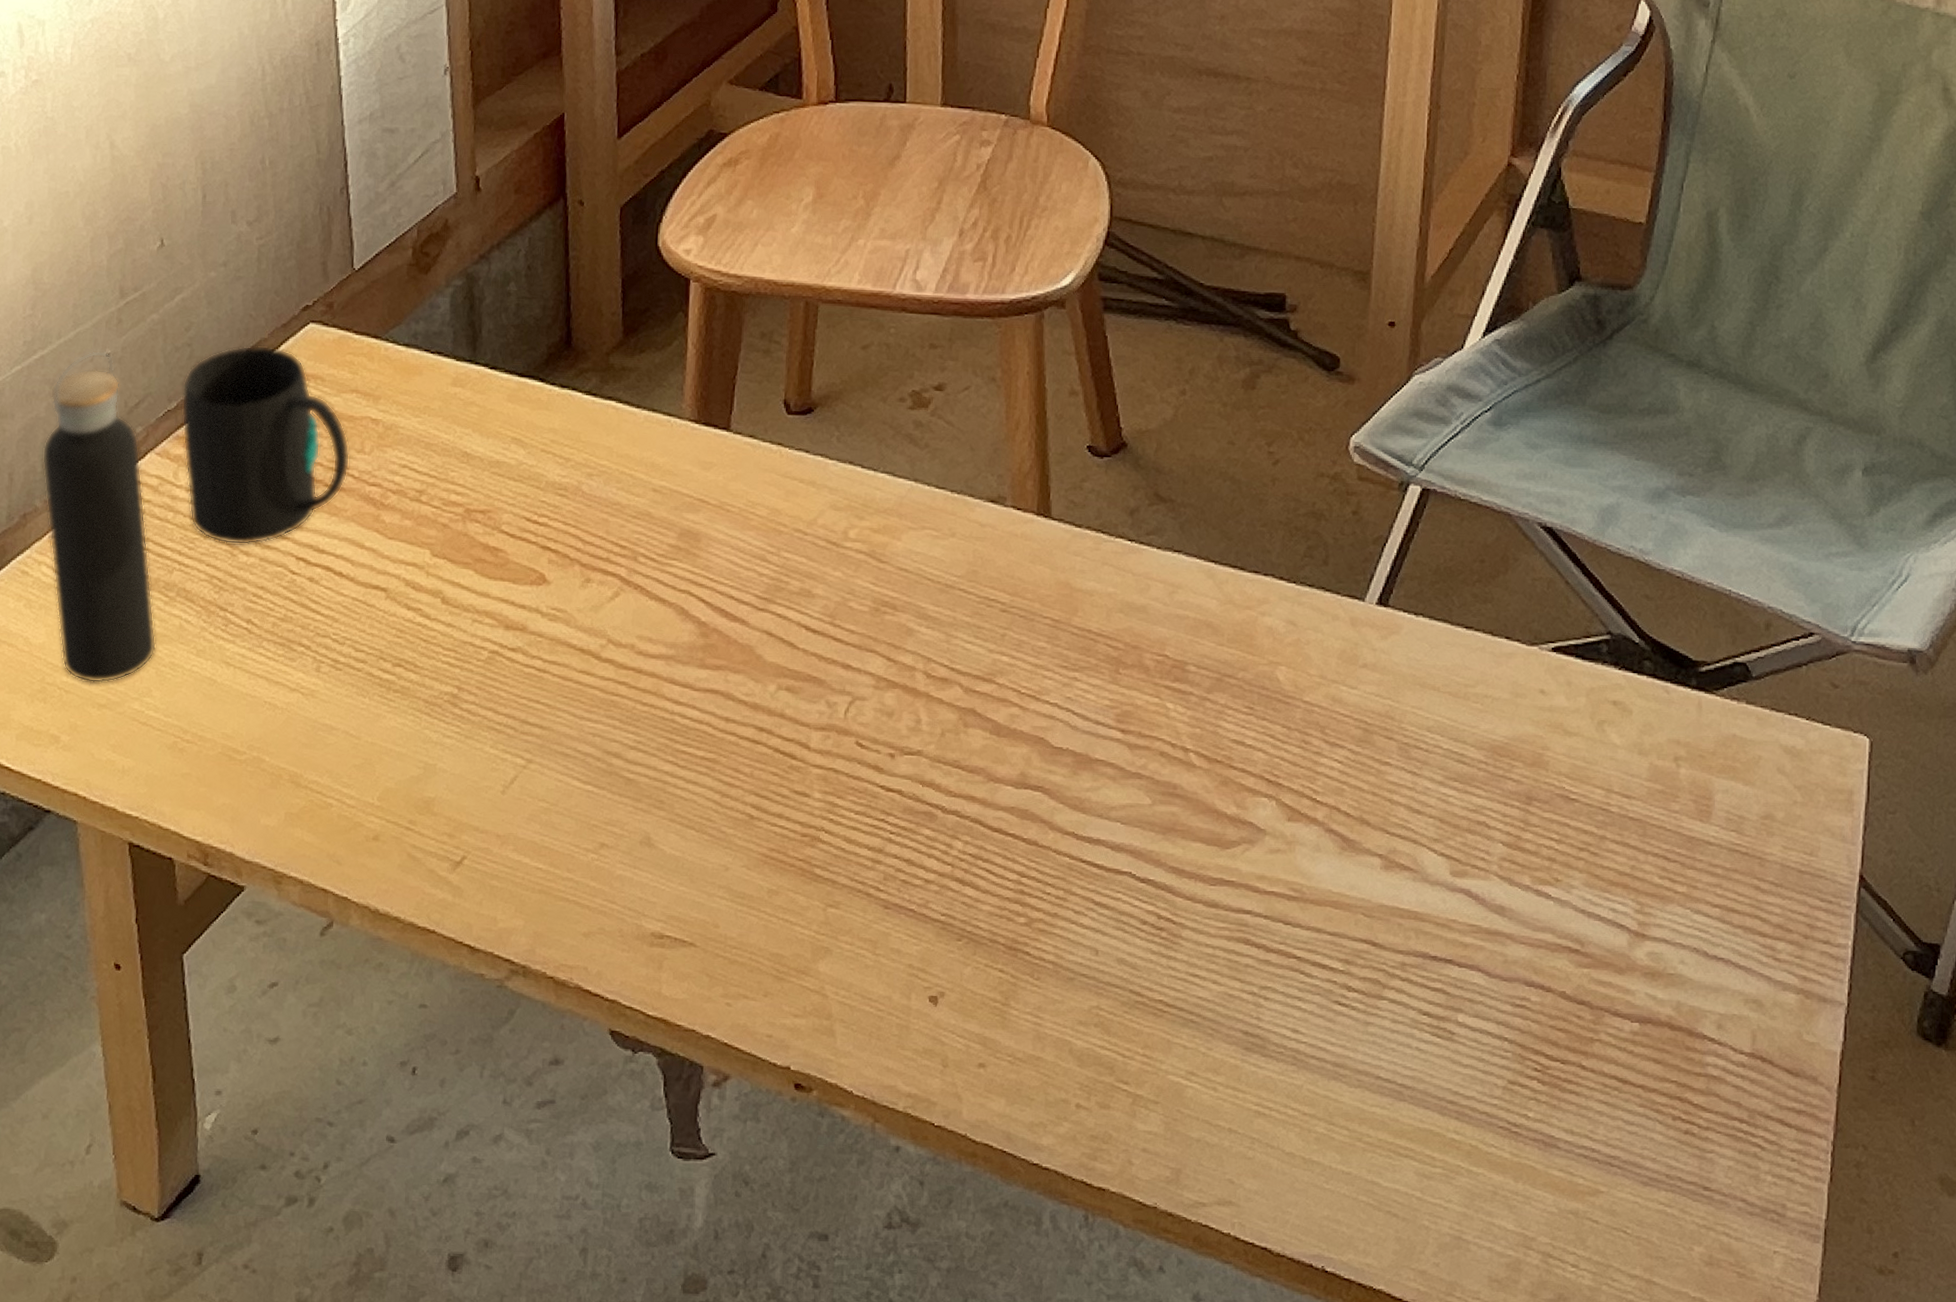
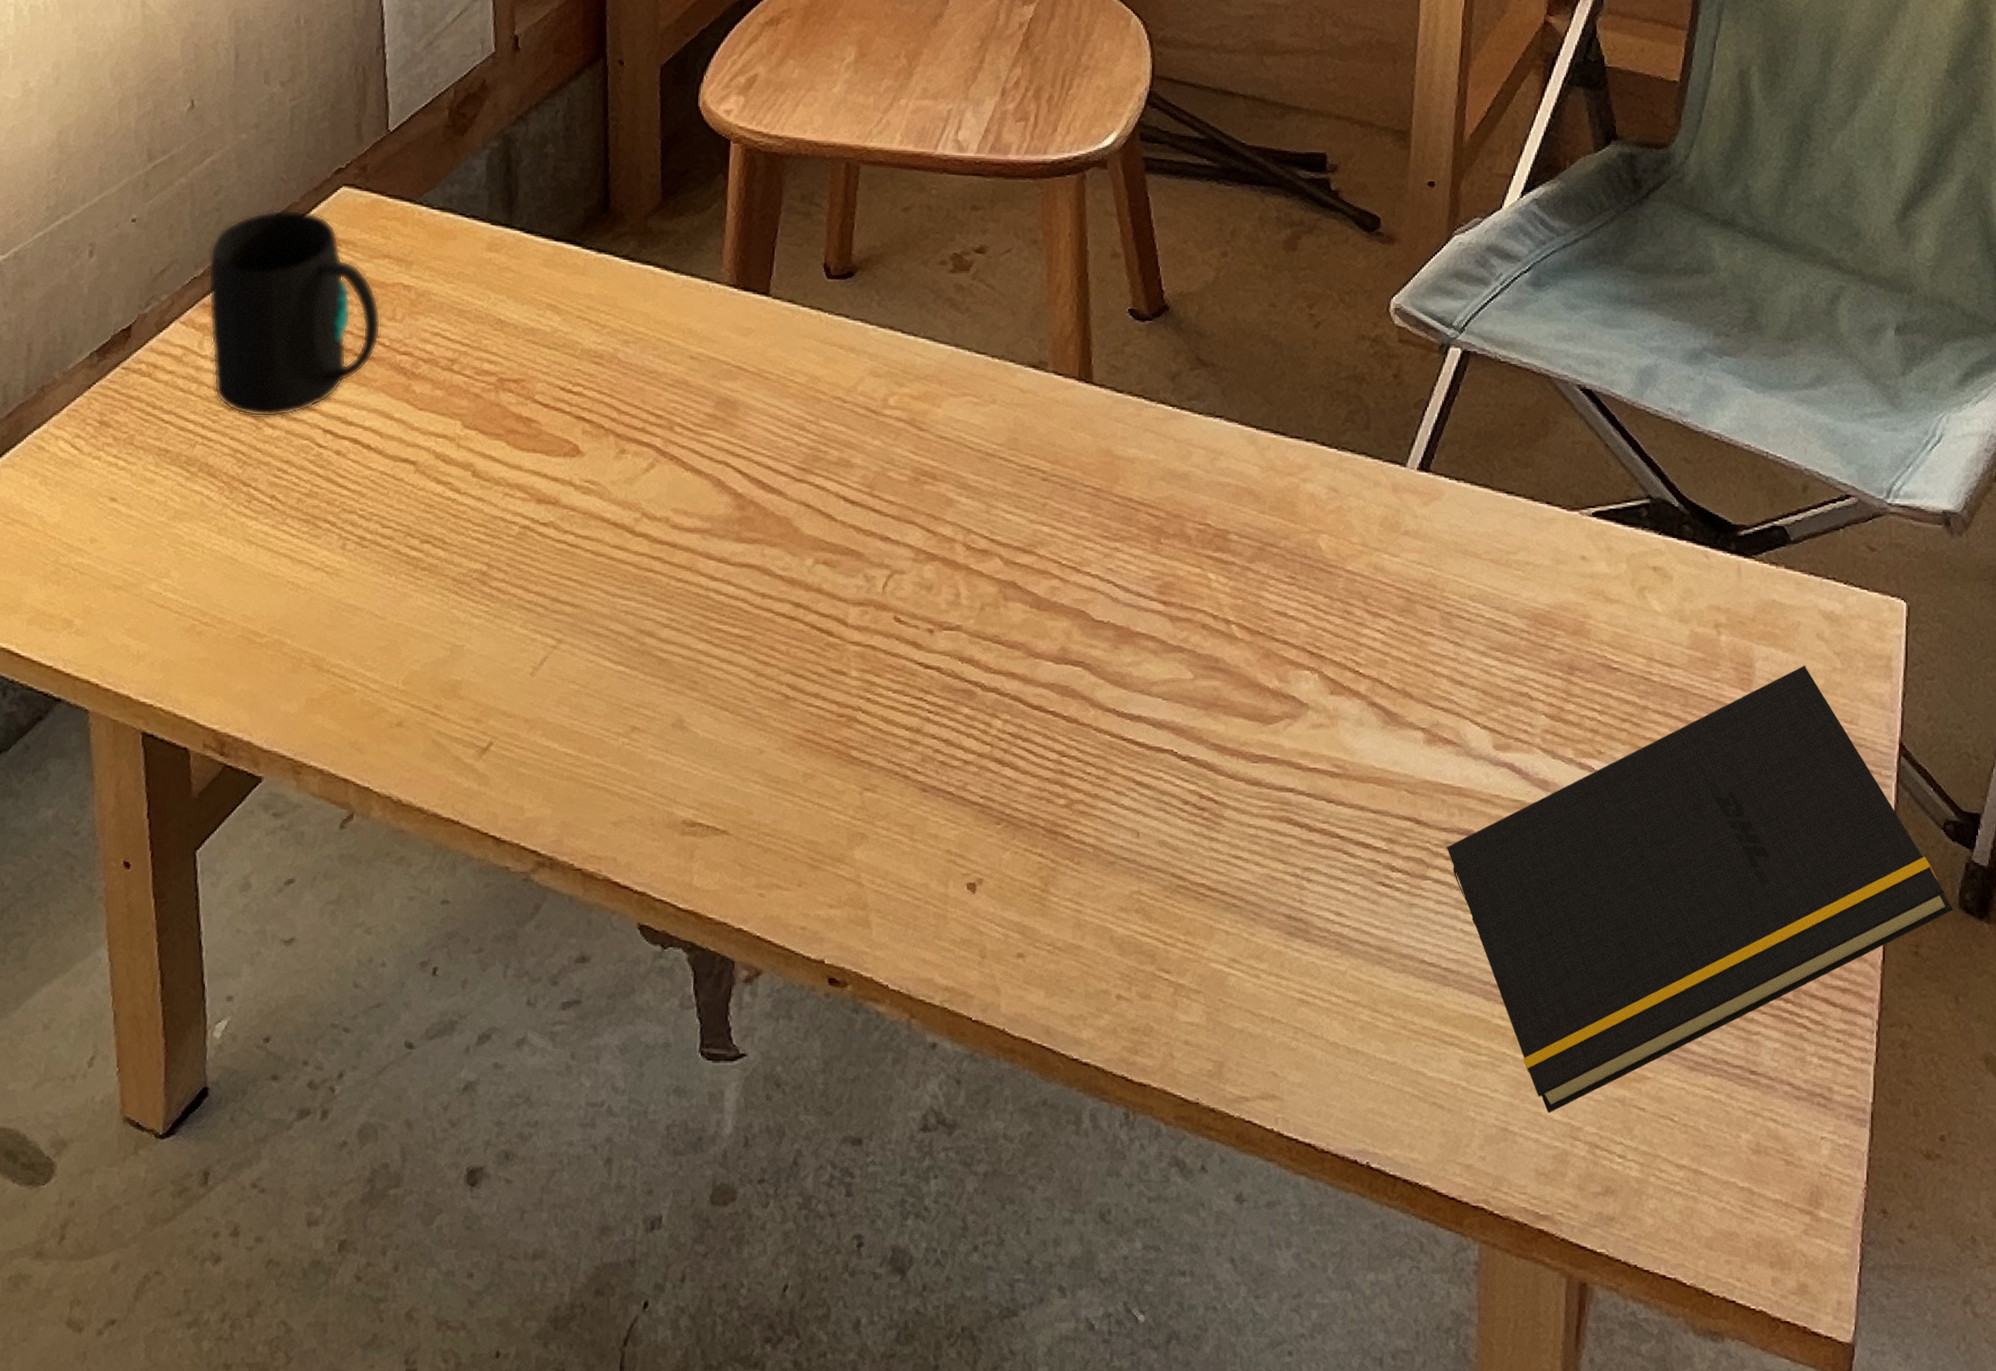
water bottle: present [42,350,156,684] -> none [62,215,176,564]
notepad: none [1402,798,1911,1224] -> present [1446,665,1953,1113]

